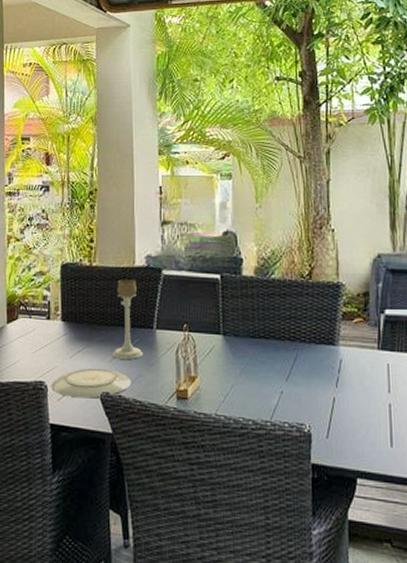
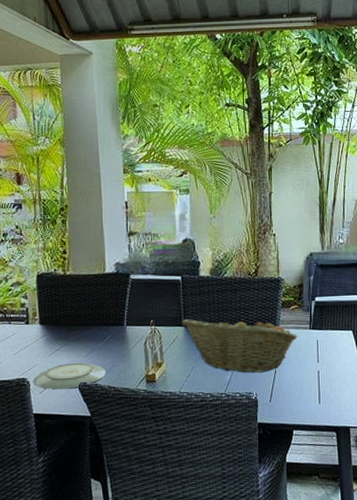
candle holder: present [112,279,143,359] -> none [88,284,116,353]
fruit basket: none [220,326,363,400] -> present [182,315,298,373]

